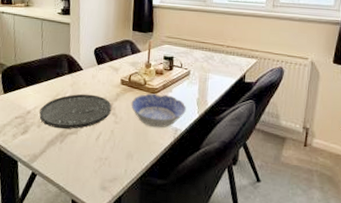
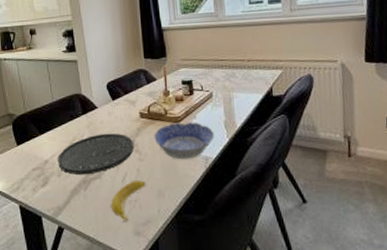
banana: none [82,140,118,177] -> present [110,180,147,223]

